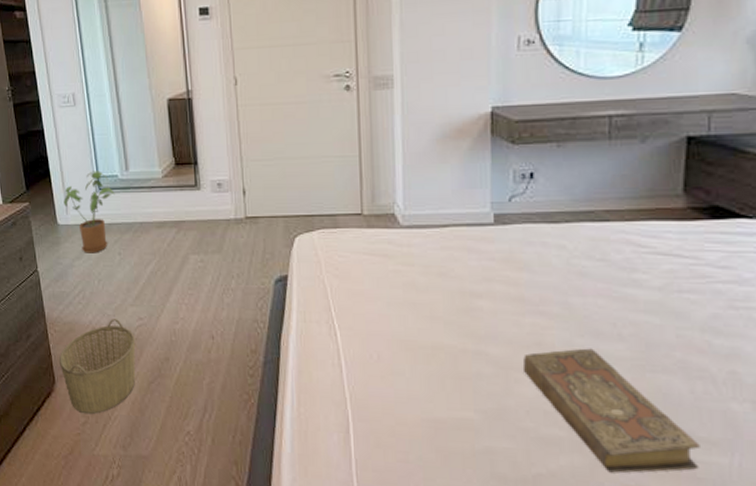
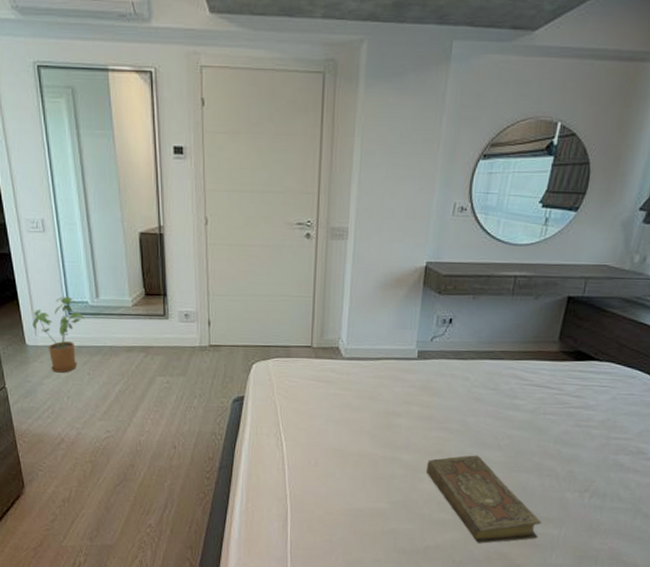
basket: present [58,317,136,415] -> none [28,430,103,513]

